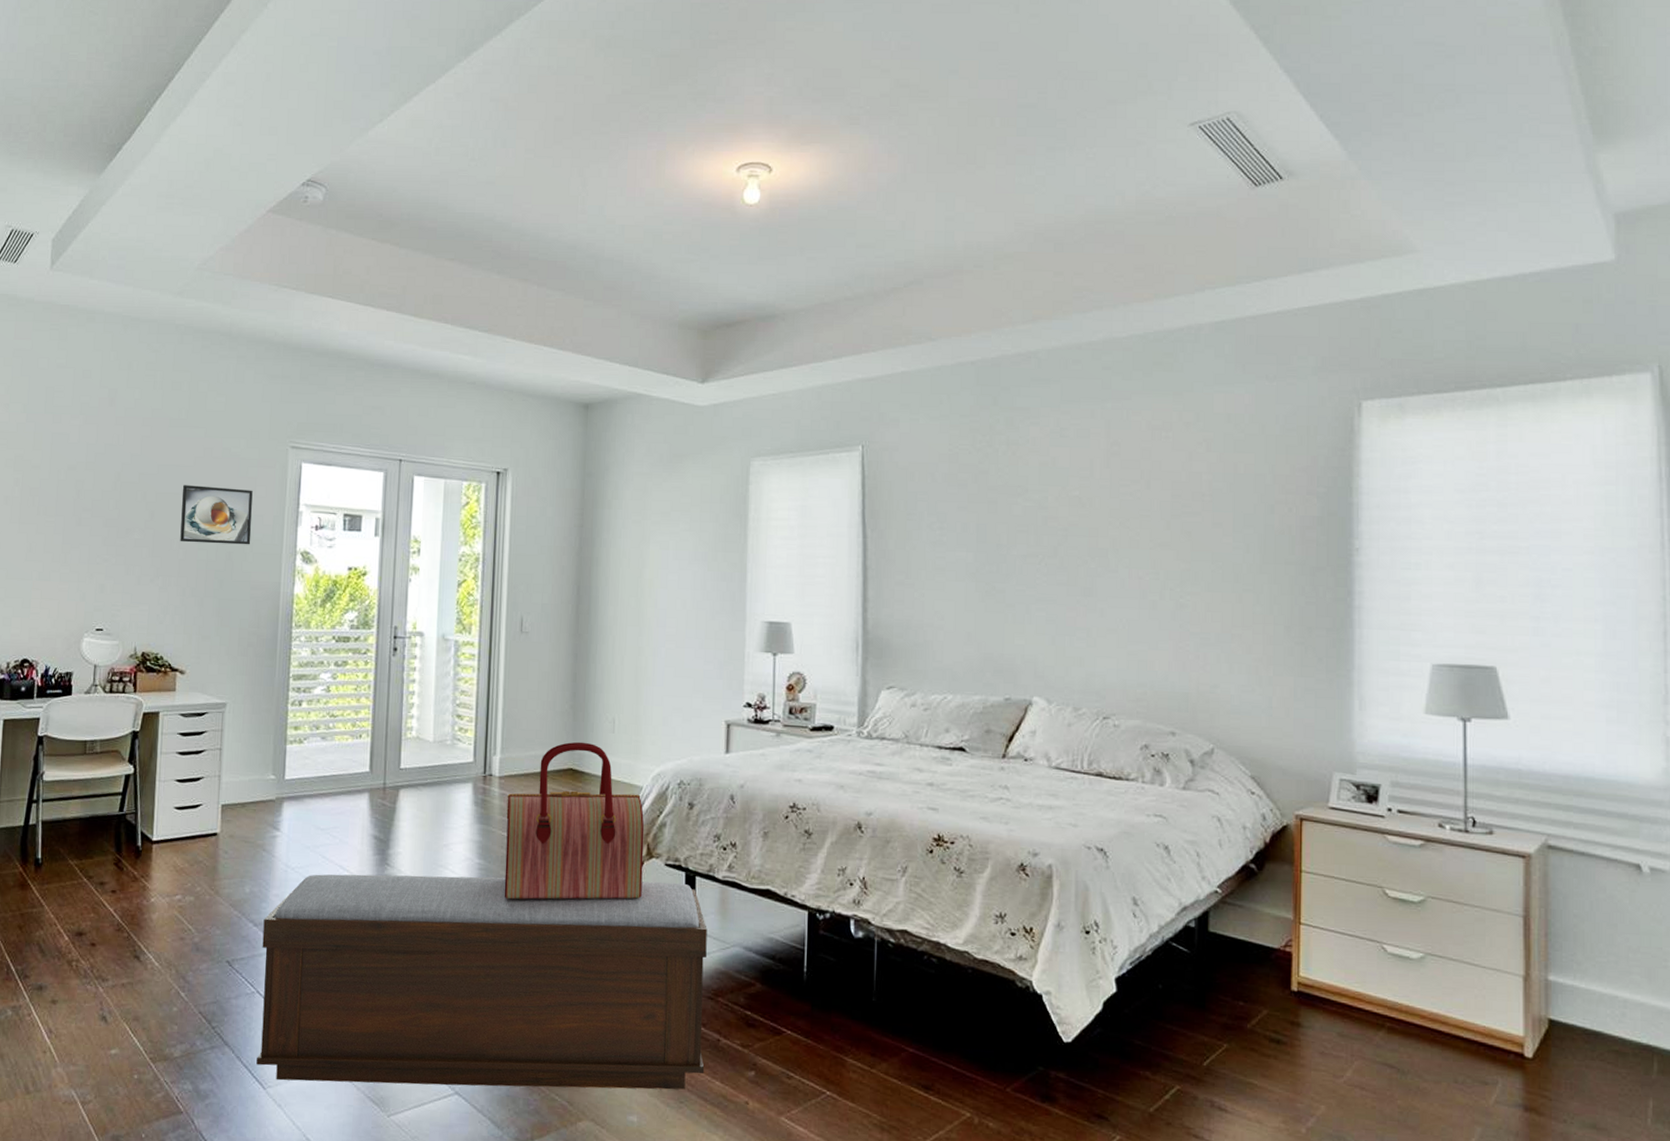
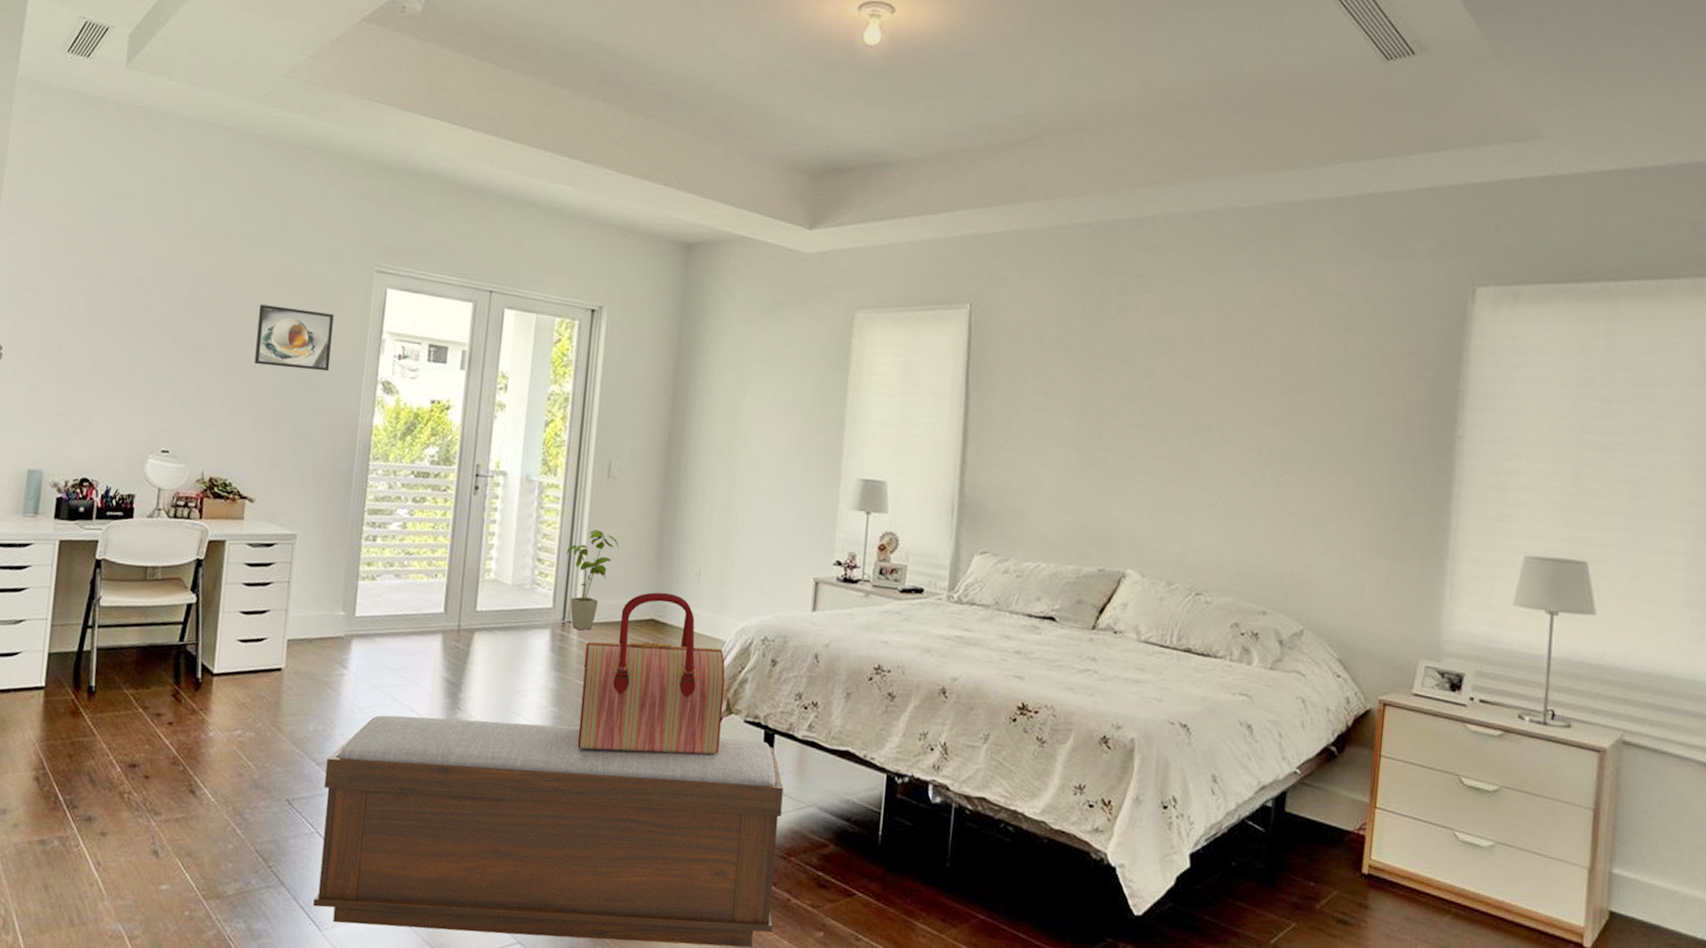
house plant: none [484,684,535,783] -> present [566,530,619,631]

